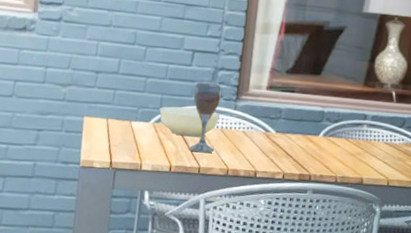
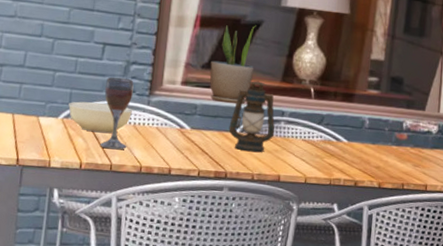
potted plant: none [294,31,339,108] -> present [209,25,256,104]
lantern: none [312,84,358,155] -> present [228,80,275,152]

